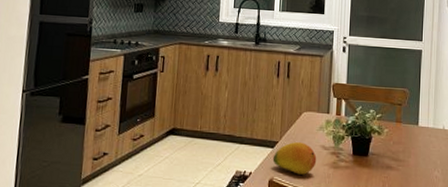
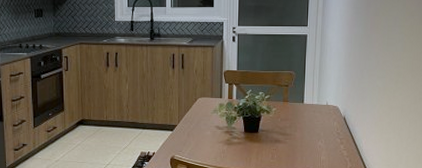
fruit: present [272,142,317,175] -> none [173,125,212,152]

